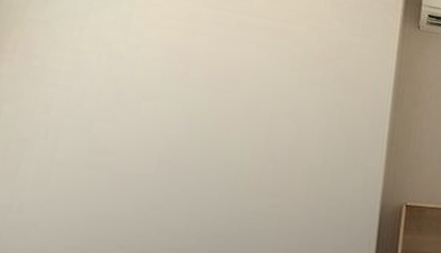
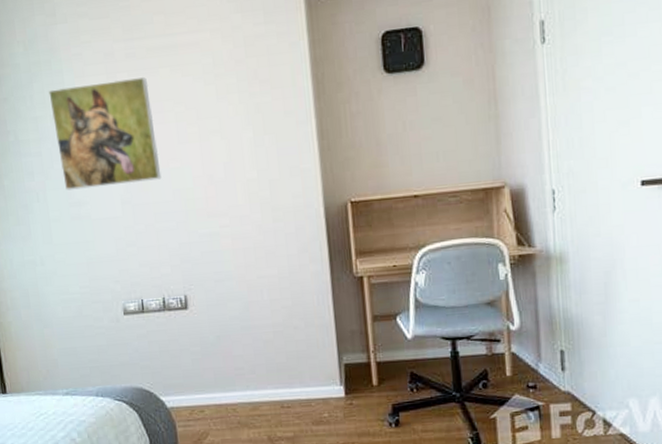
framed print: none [89,28,230,146] -> present [48,77,162,191]

